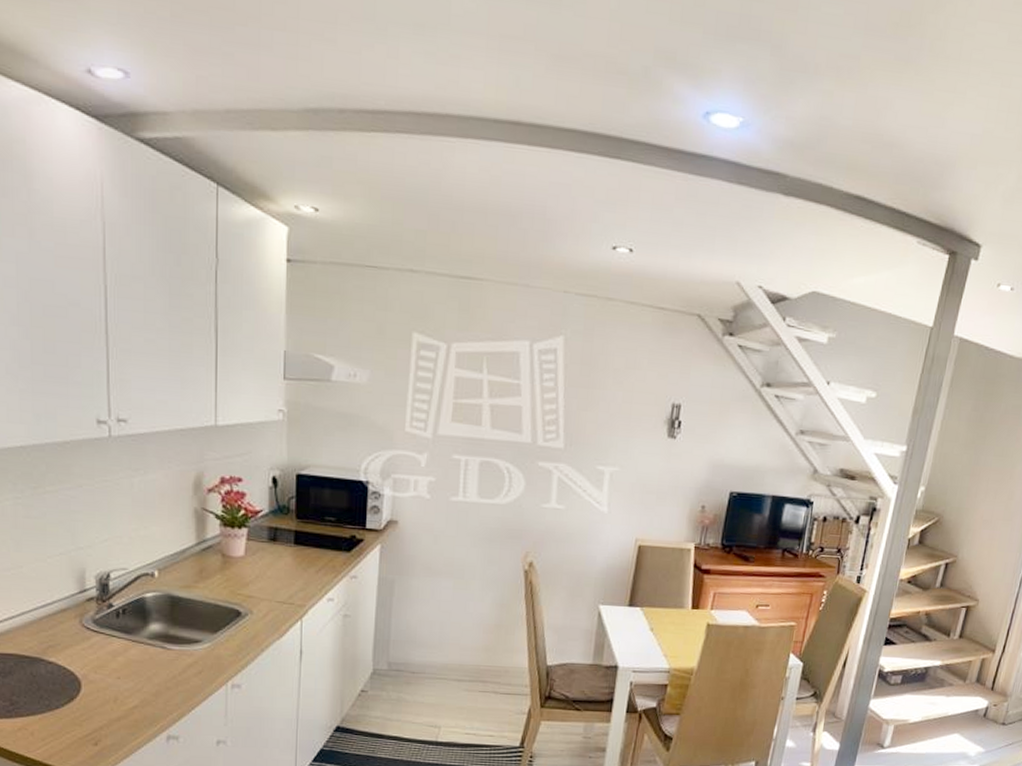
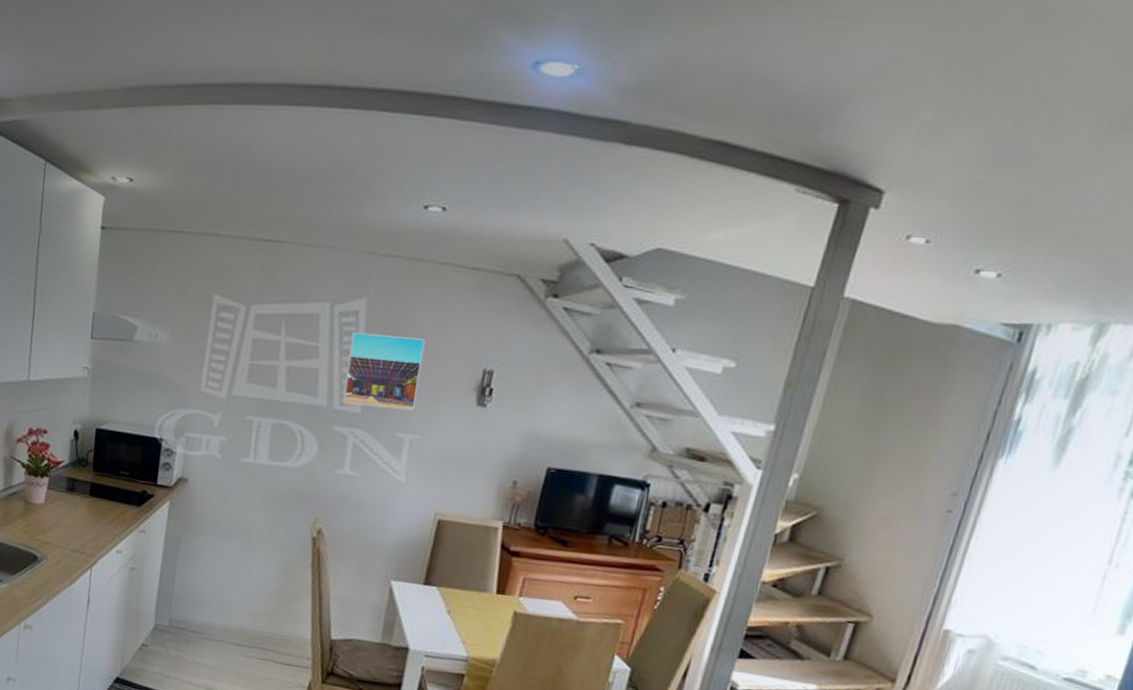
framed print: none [545,370,620,445] -> present [341,332,426,411]

